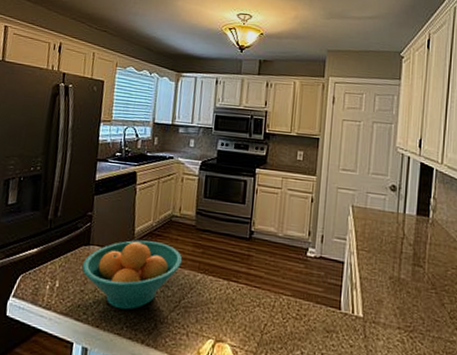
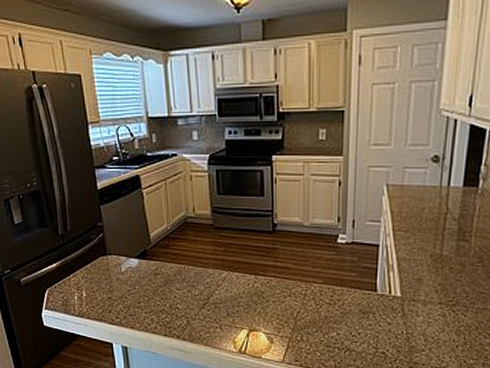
fruit bowl: present [82,240,183,310] -> none [104,245,205,311]

